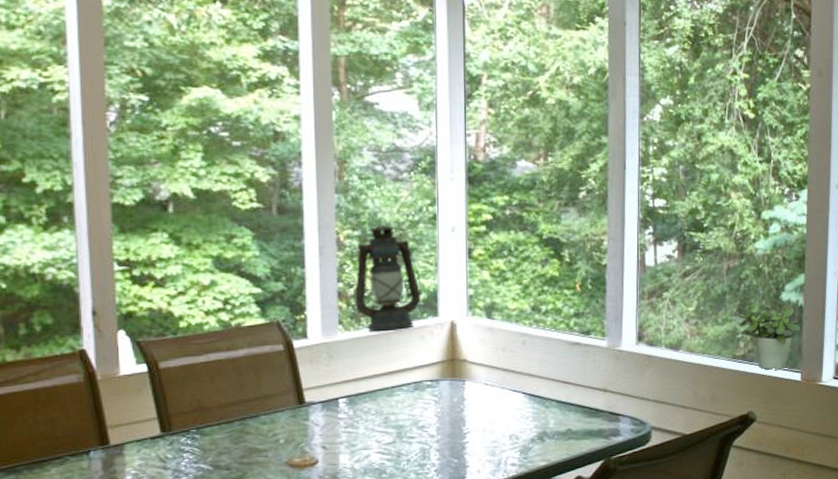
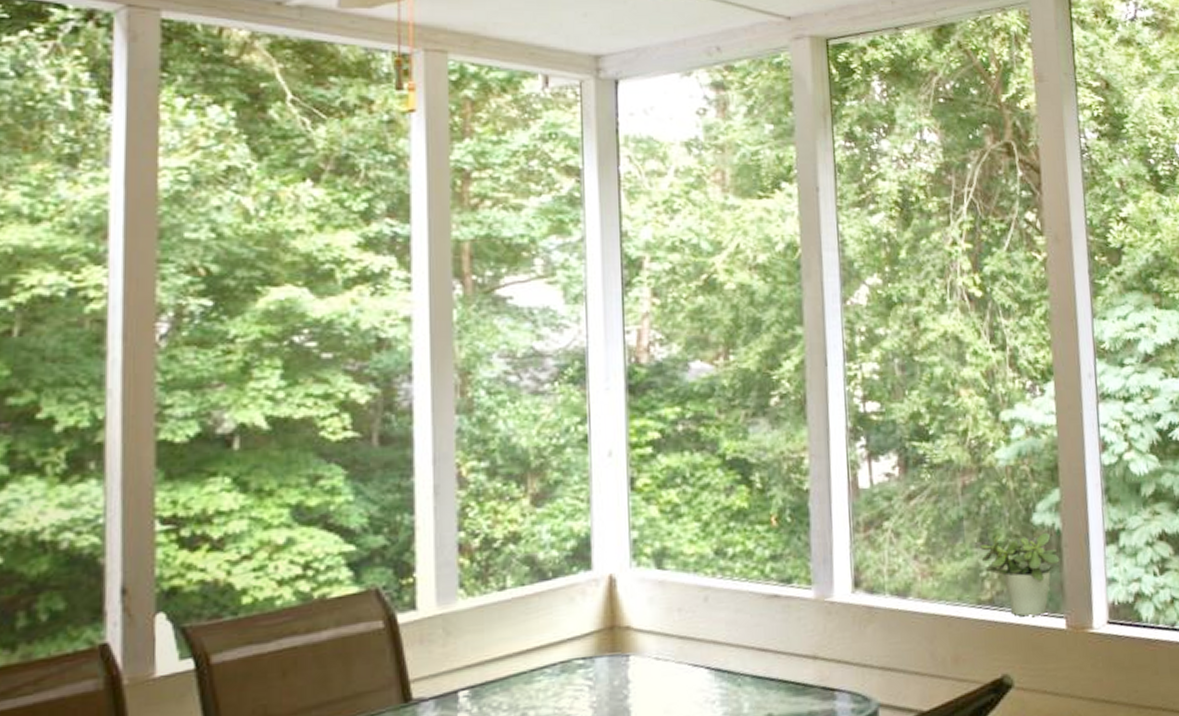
lantern: present [355,224,423,331] -> none [481,451,571,595]

